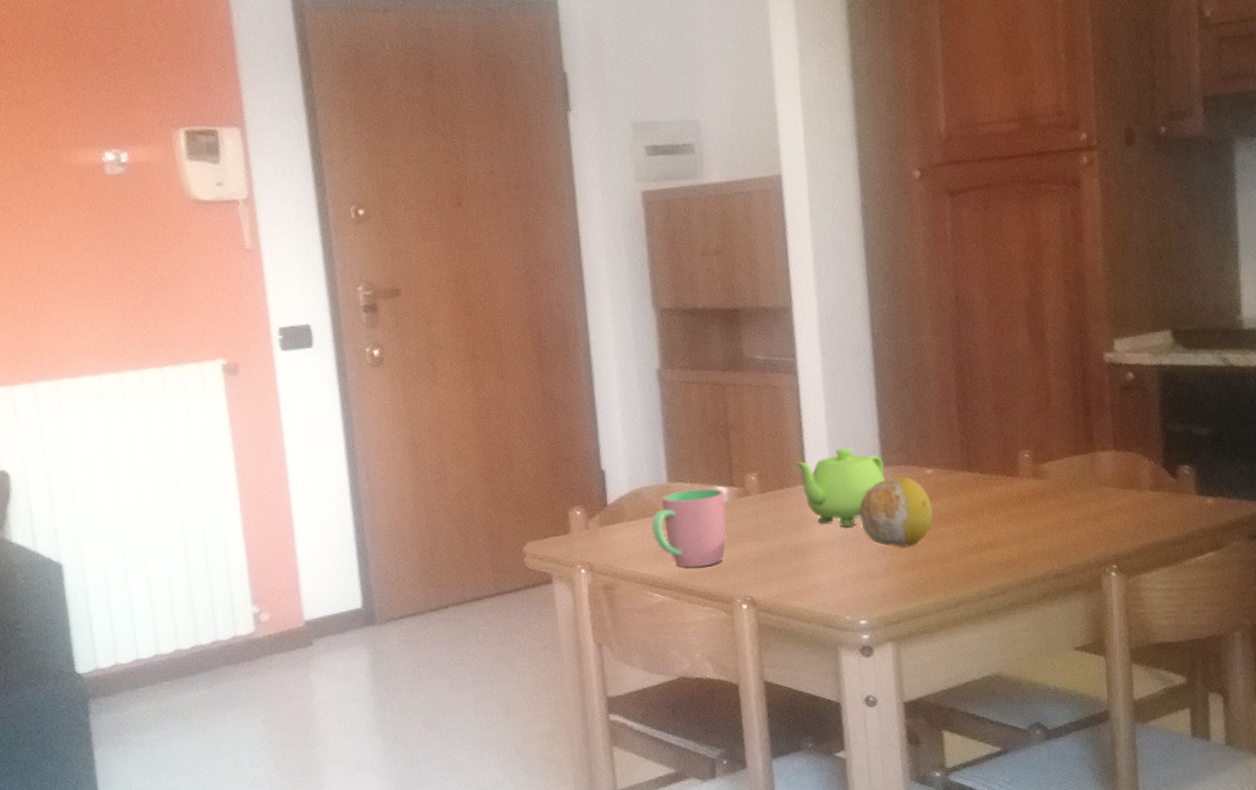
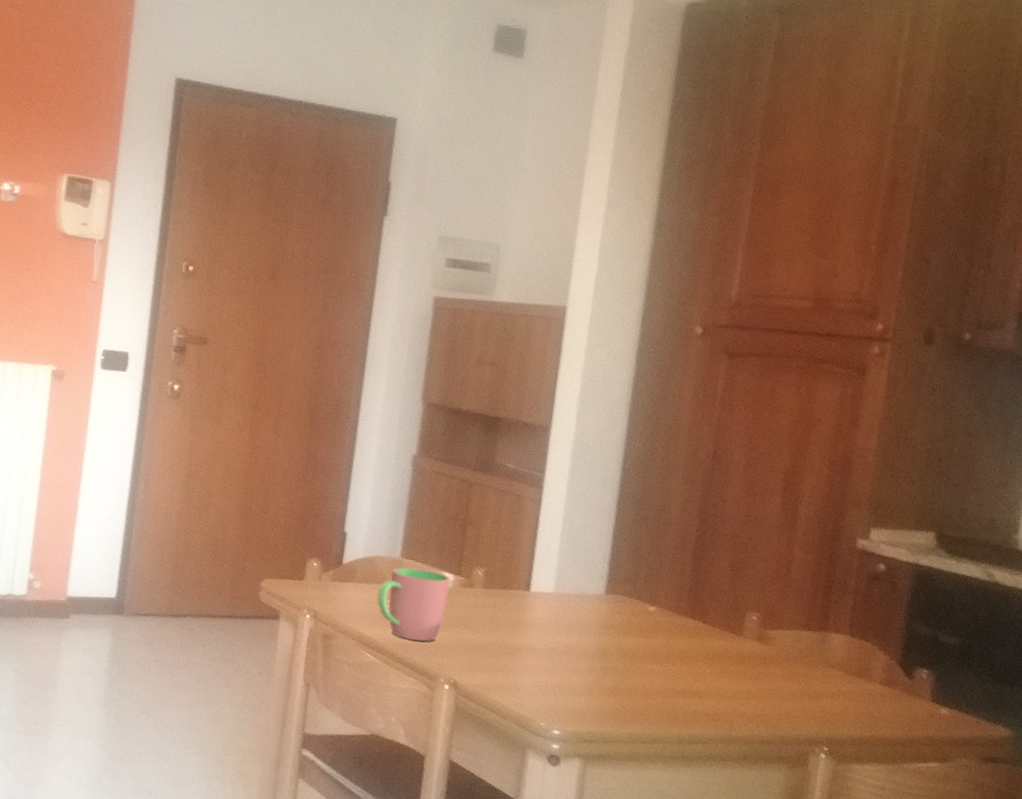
teapot: present [793,447,886,527] -> none [521,566,609,641]
fruit: present [859,476,933,547] -> none [574,605,648,674]

